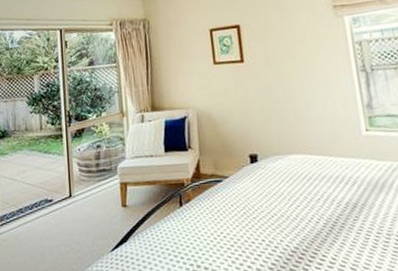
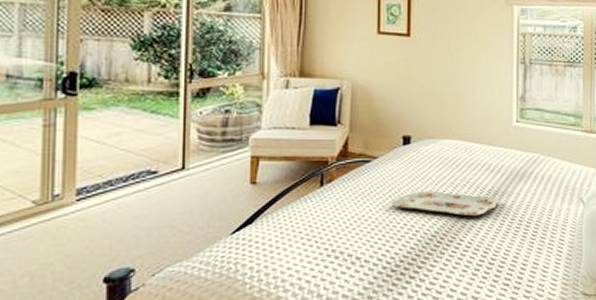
serving tray: none [246,206,360,231] -> present [391,191,499,217]

